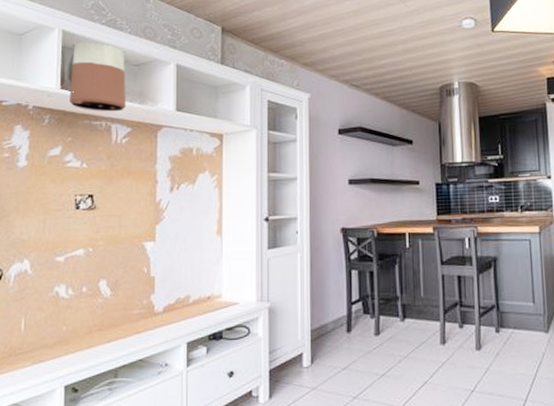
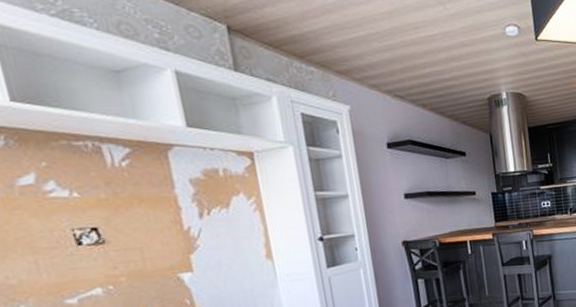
vase: present [70,42,126,112] -> none [14,39,116,130]

